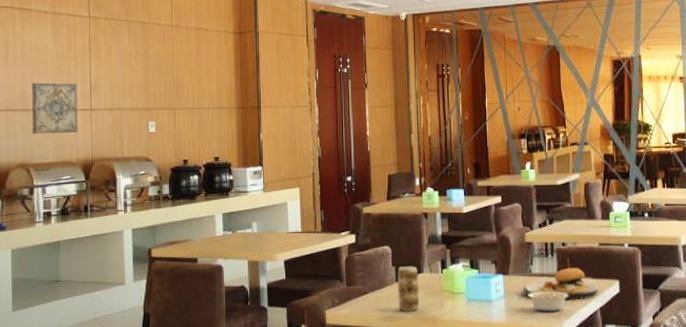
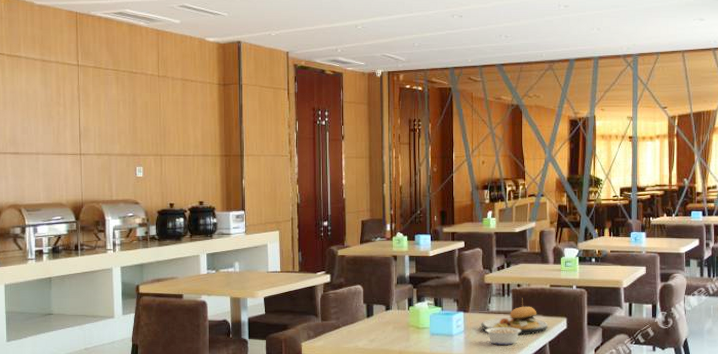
wall art: present [31,82,78,134] -> none [22,127,68,177]
beverage can: present [397,266,420,311] -> none [368,303,388,344]

